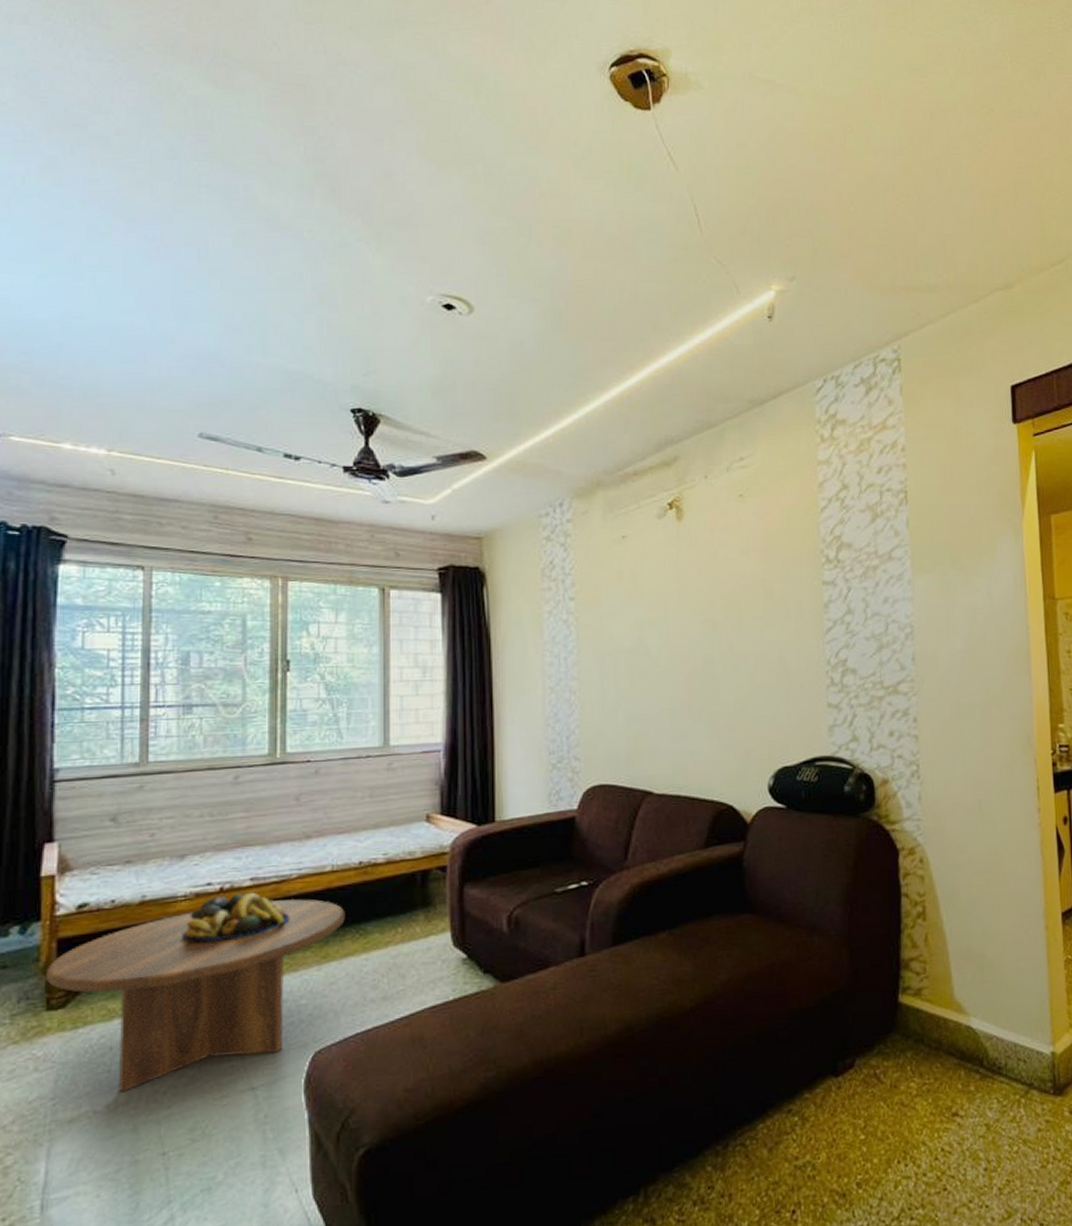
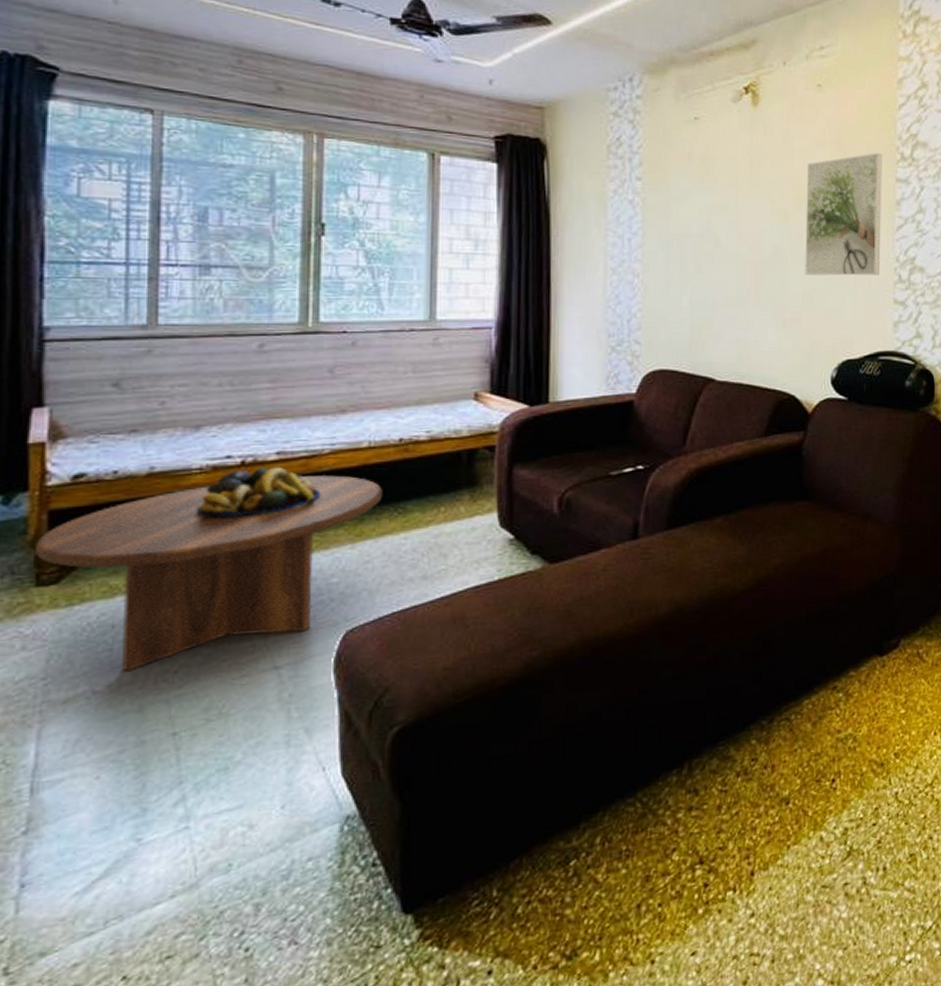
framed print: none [733,557,812,683] -> present [805,153,882,276]

